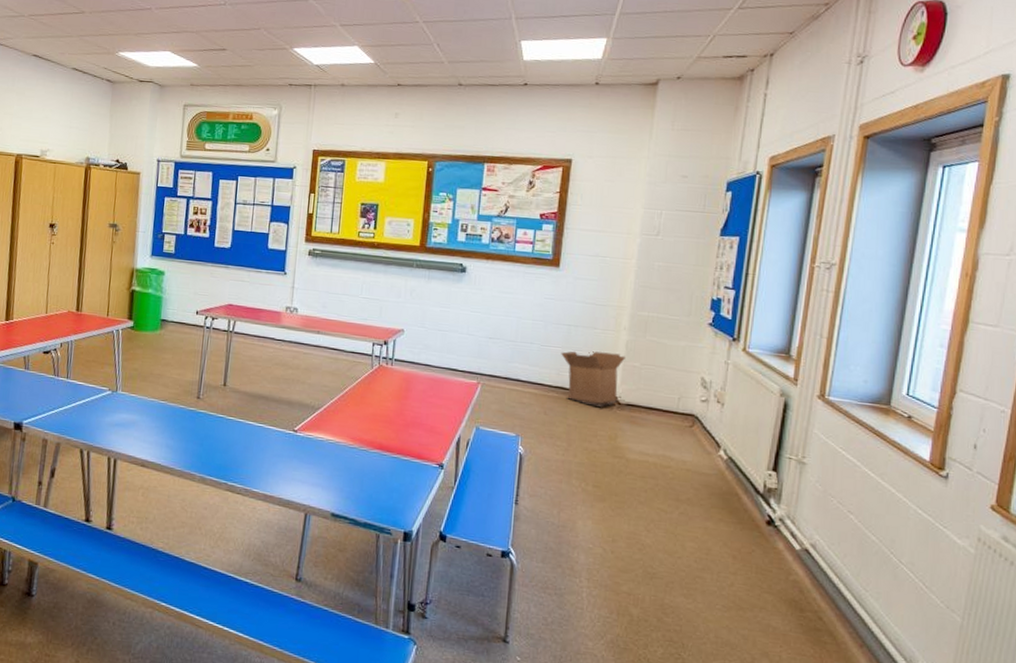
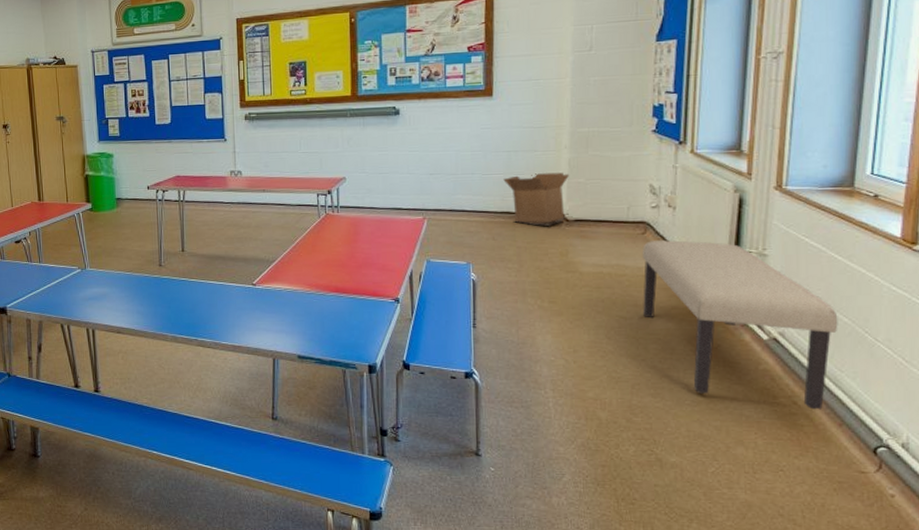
bench: none [684,435,867,628] -> present [643,240,838,410]

